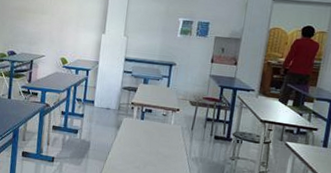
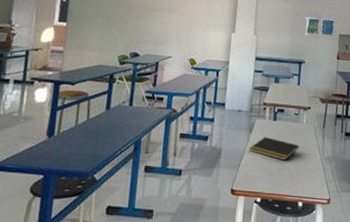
notepad: none [116,134,166,158] -> present [249,137,300,161]

